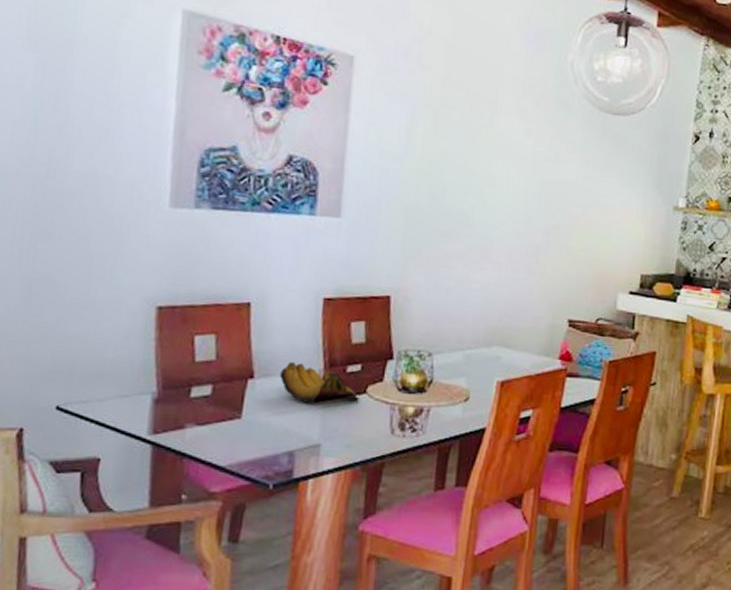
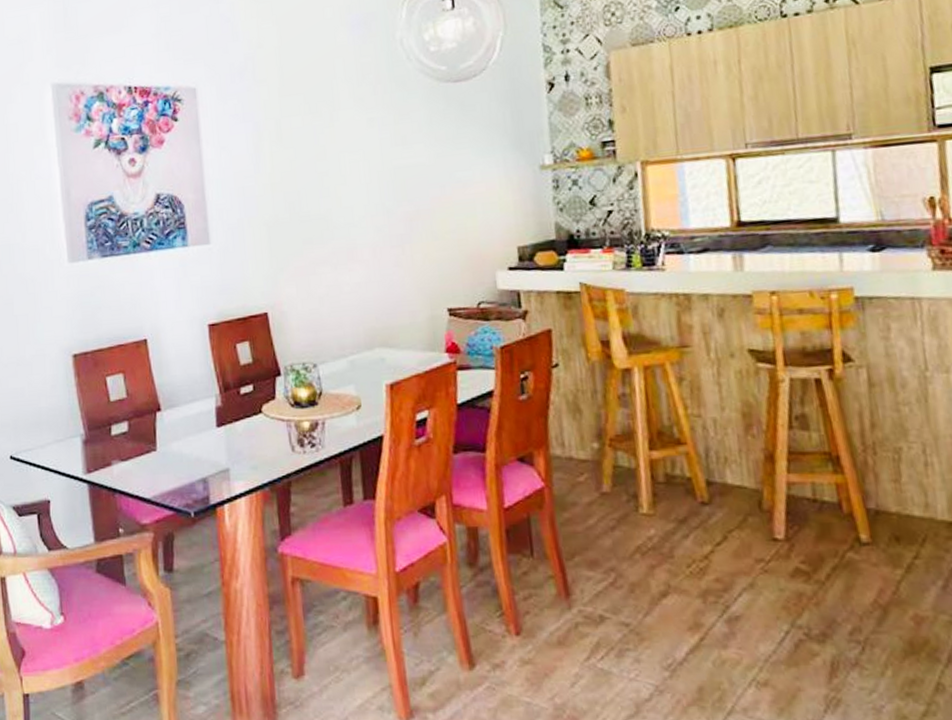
banana bunch: present [280,361,361,403] -> none [182,390,258,429]

